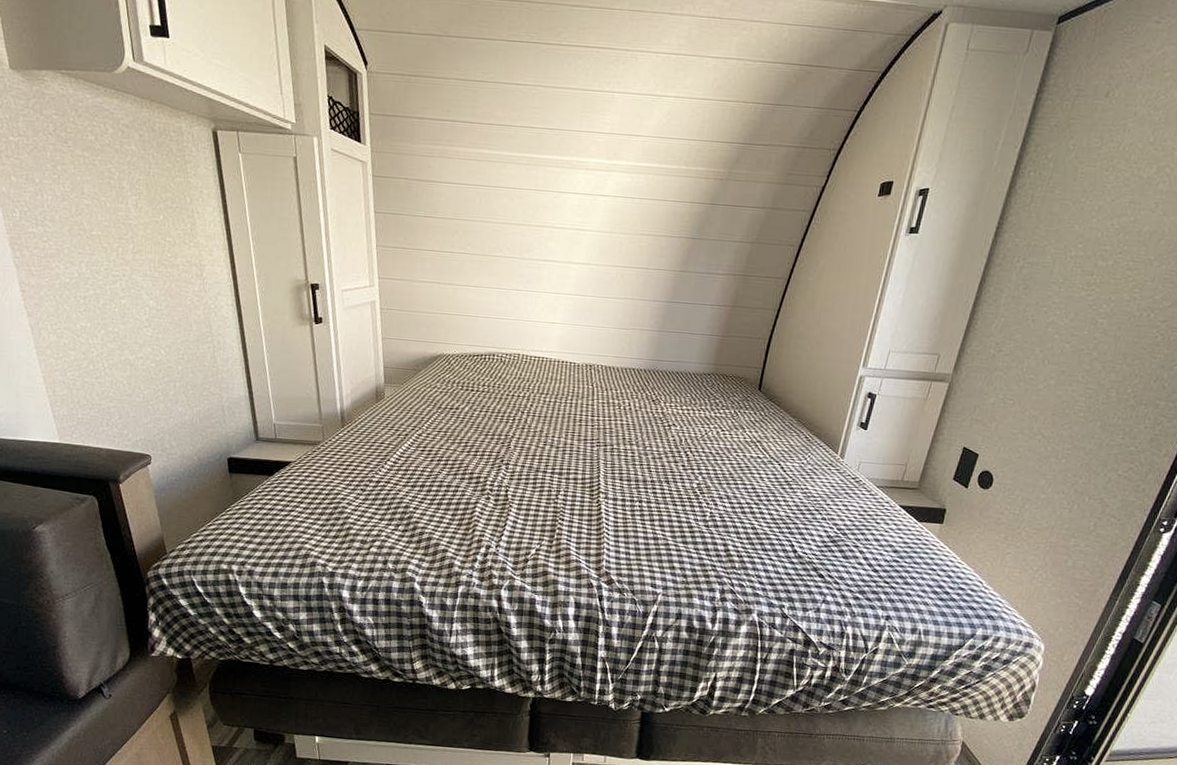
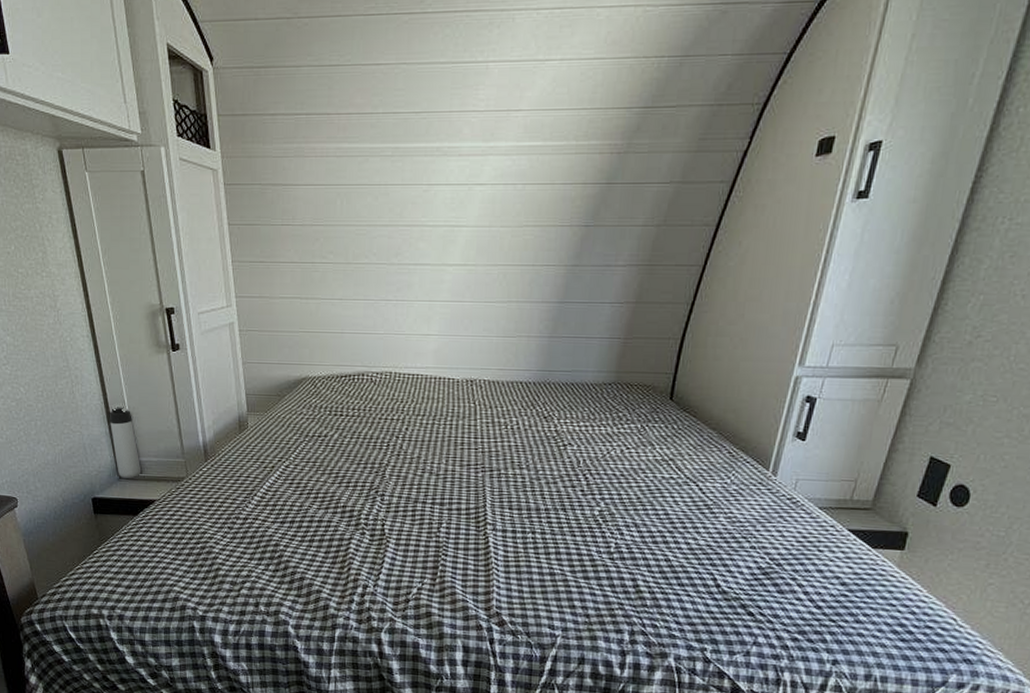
thermos bottle: none [249,373,279,441] -> present [109,407,142,479]

